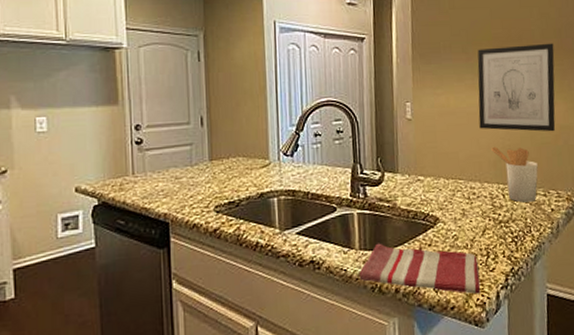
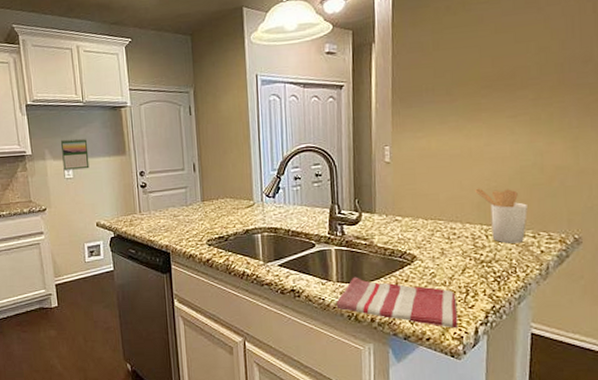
calendar: none [32,83,70,122] -> present [60,138,90,171]
wall art: present [477,43,556,132] -> none [462,78,554,173]

